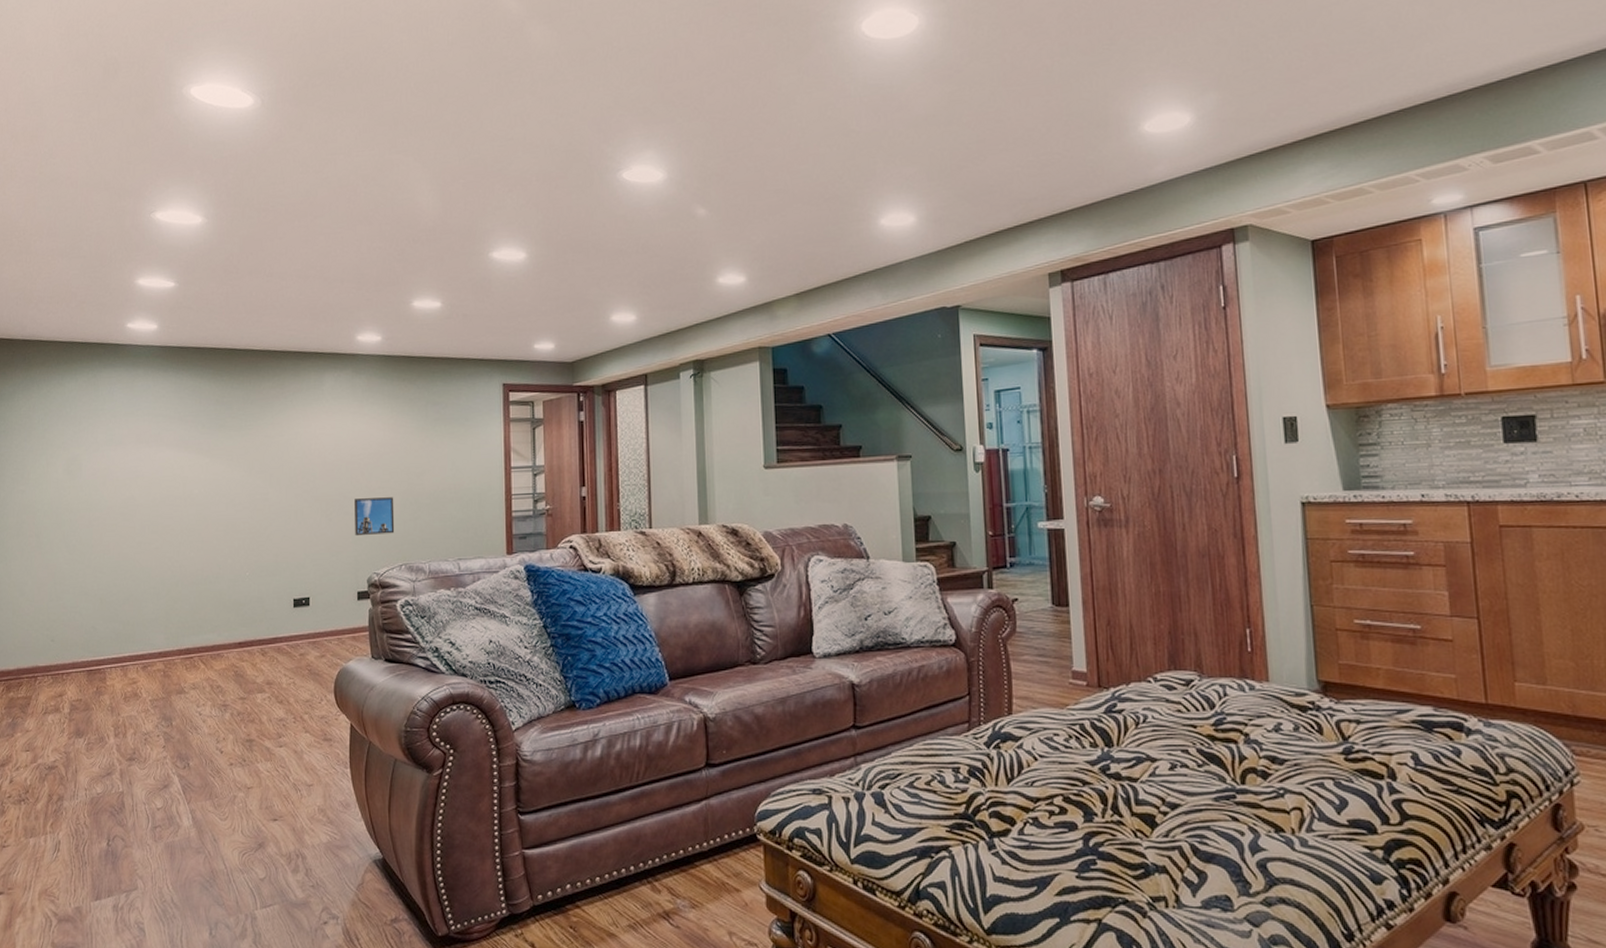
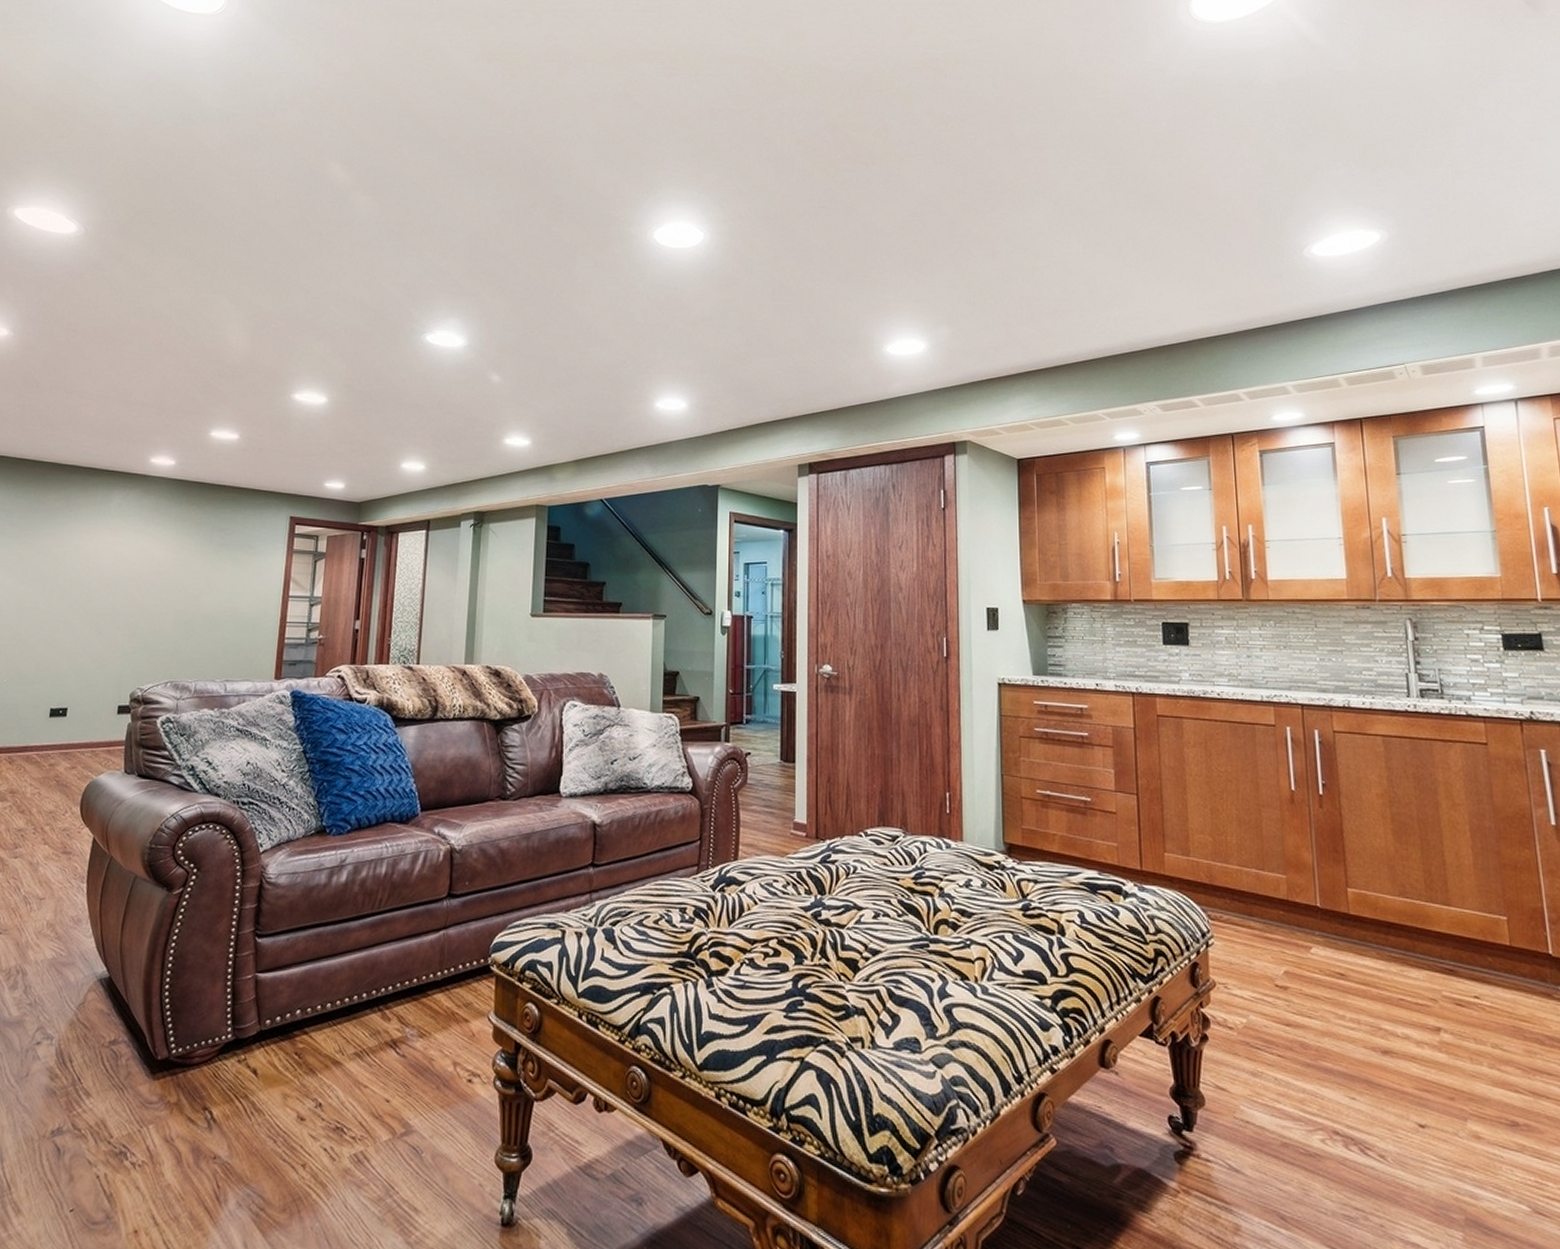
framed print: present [355,497,395,537] -> none [123,614,168,651]

